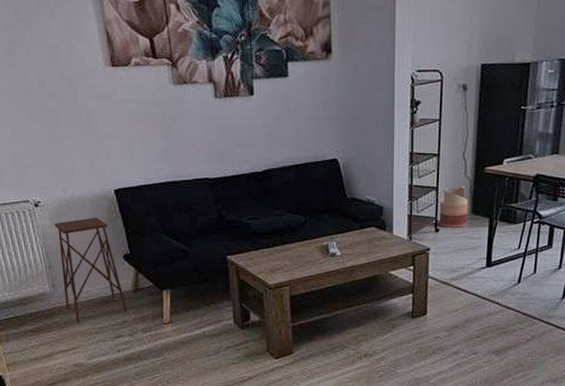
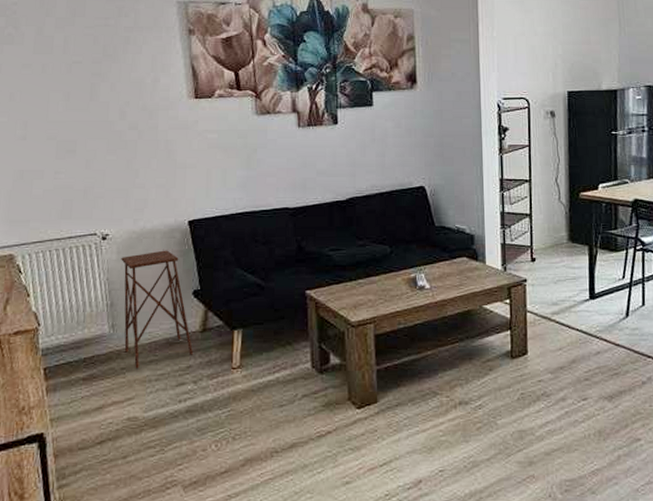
basket: present [439,186,468,227] -> none [534,213,566,256]

